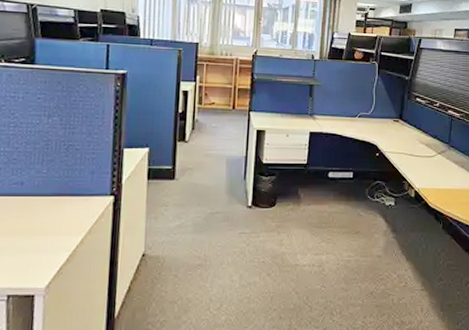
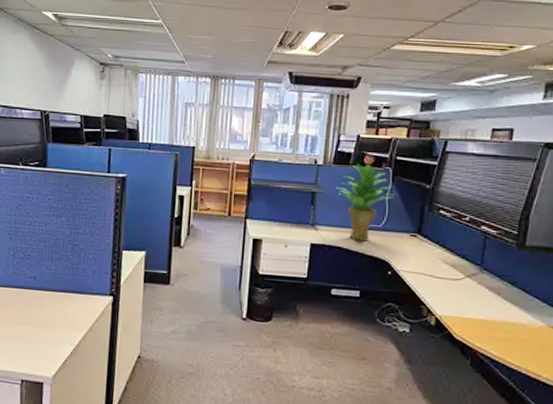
potted plant: none [331,58,380,128] -> present [336,163,394,242]

